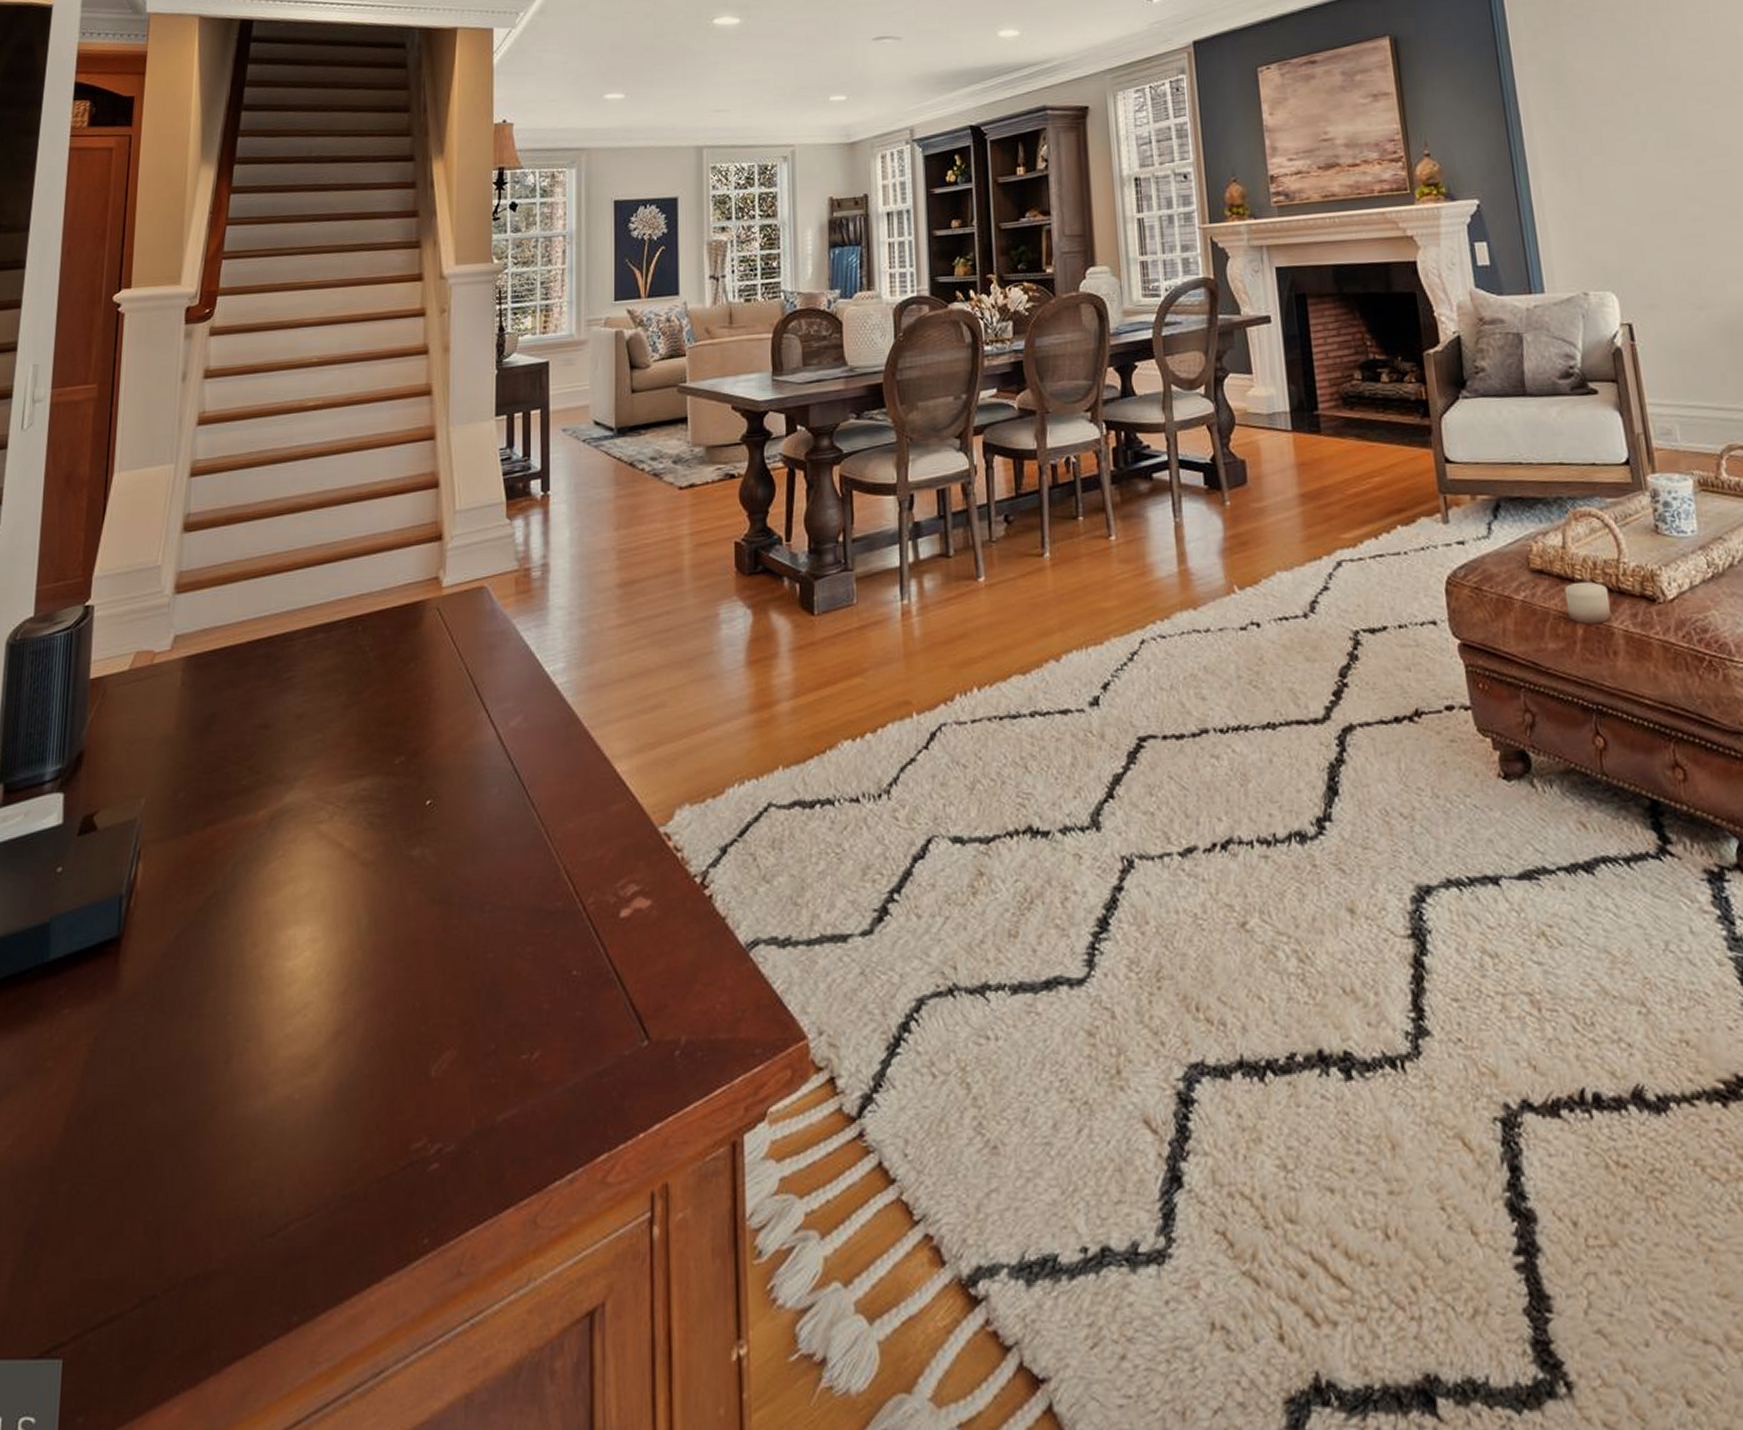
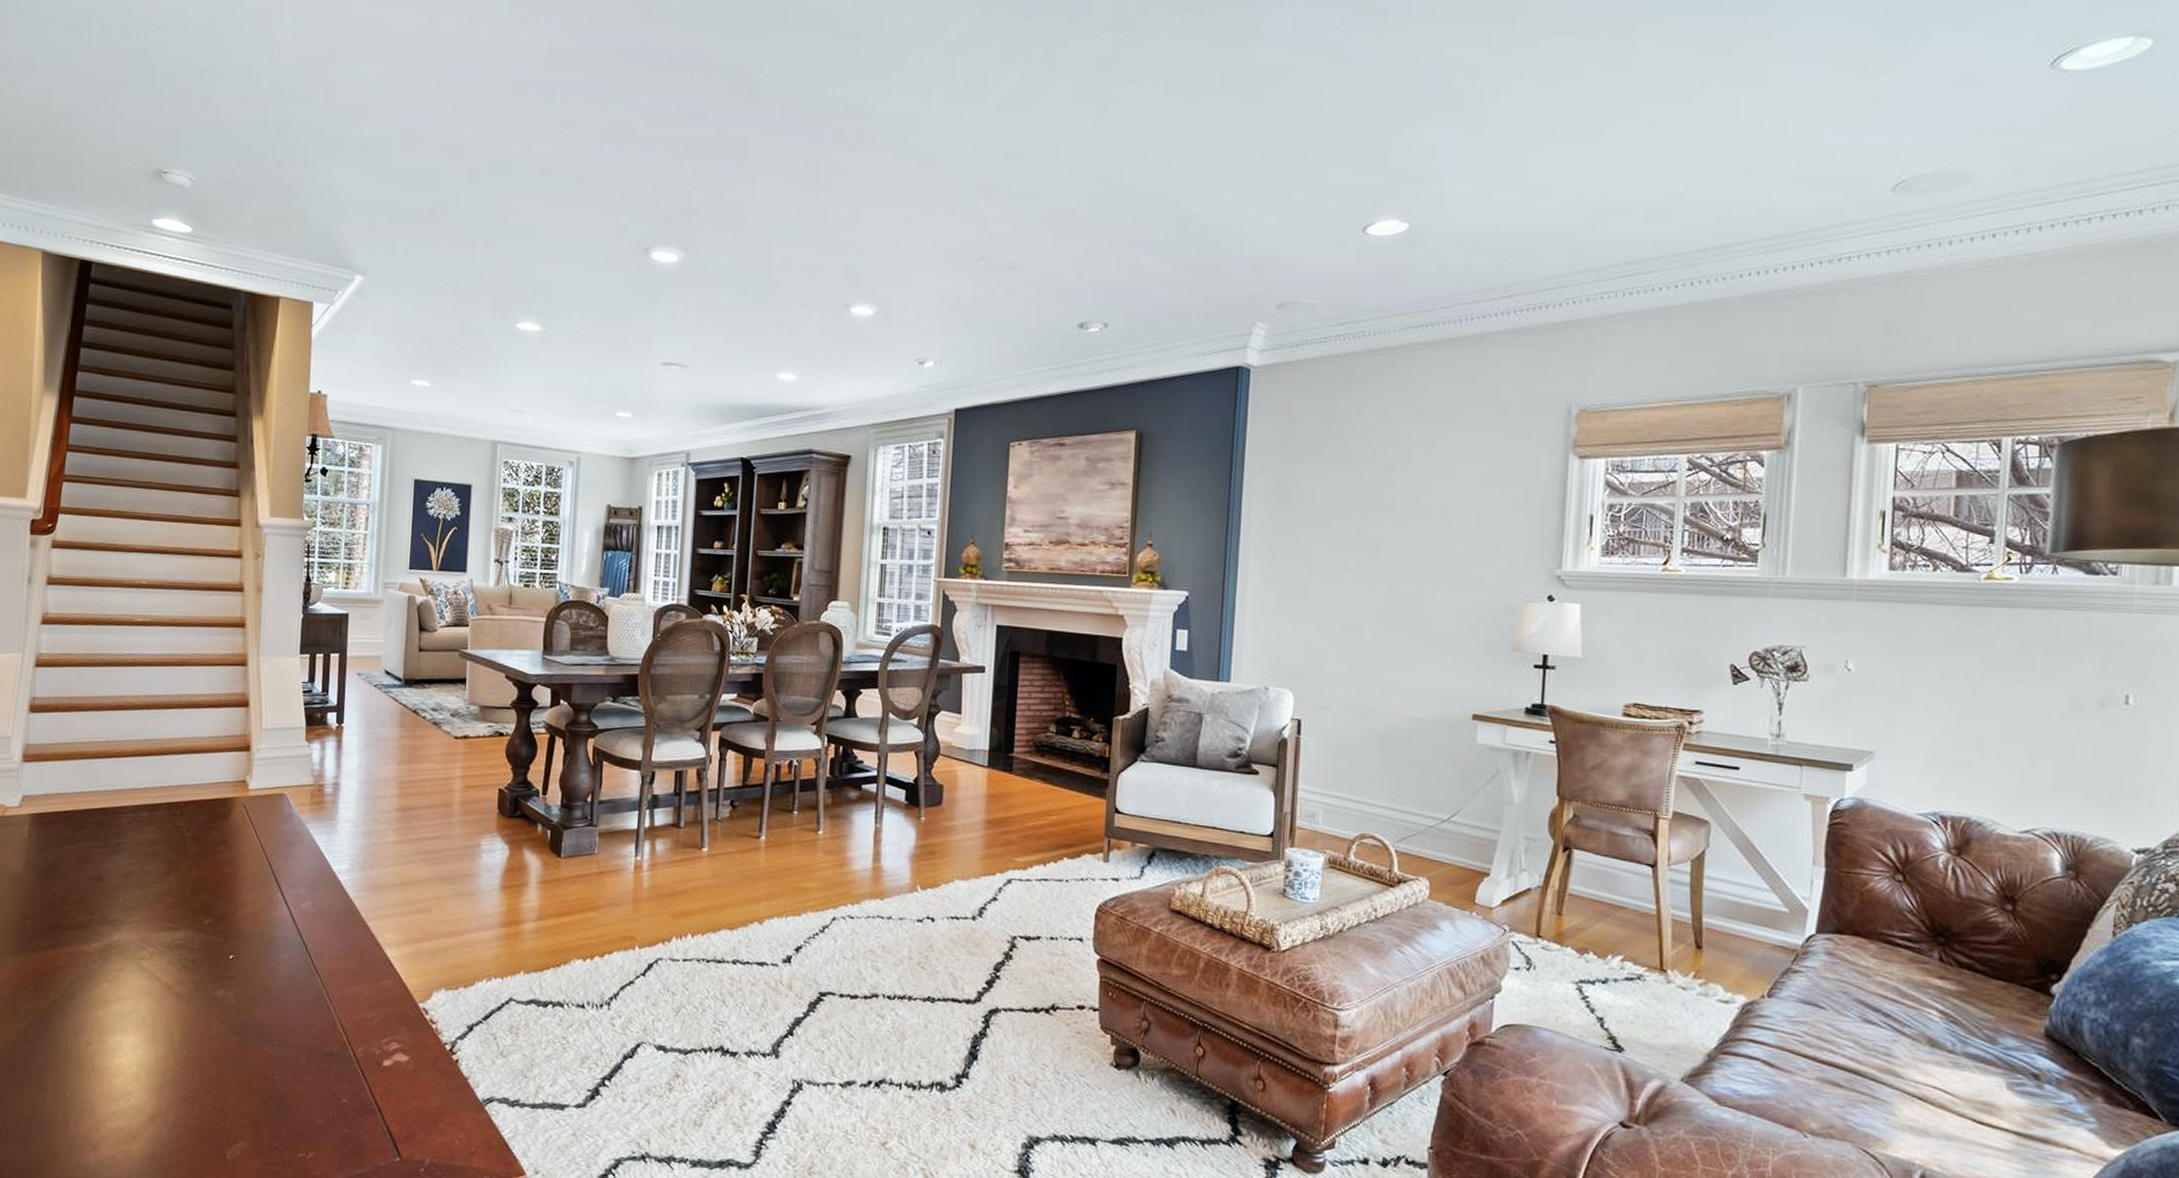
candle: present [1564,581,1612,624] -> none [1194,925,1233,960]

